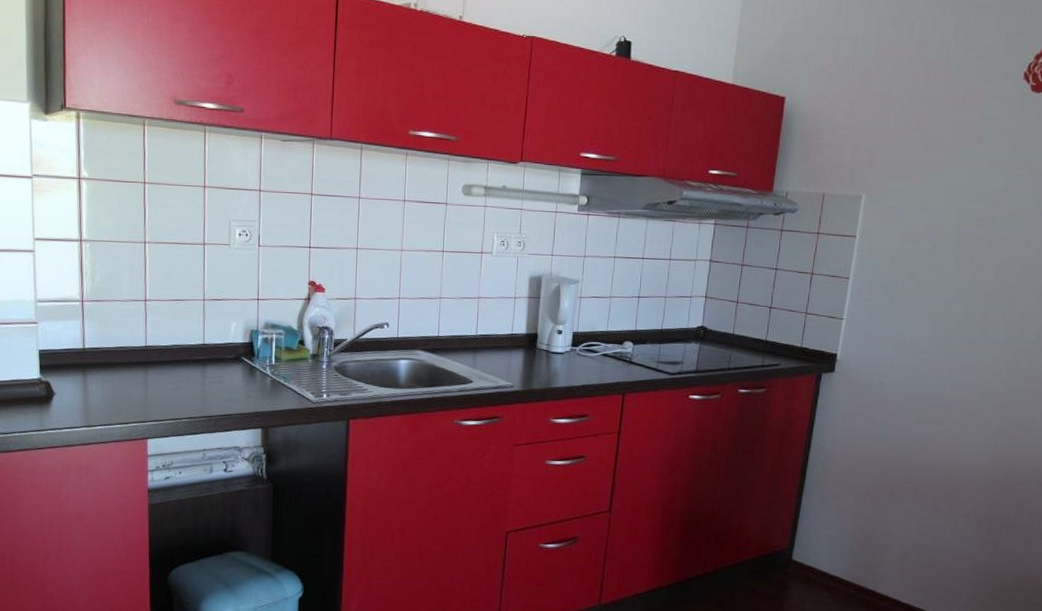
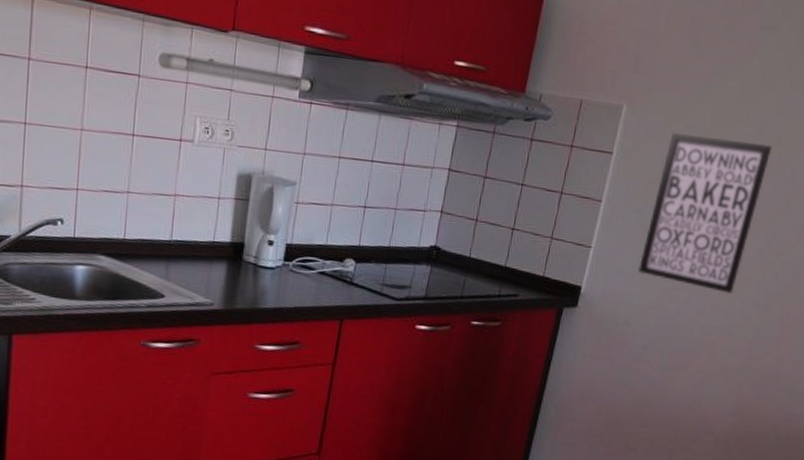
wall art: none [888,215,1005,352] -> present [637,133,773,293]

